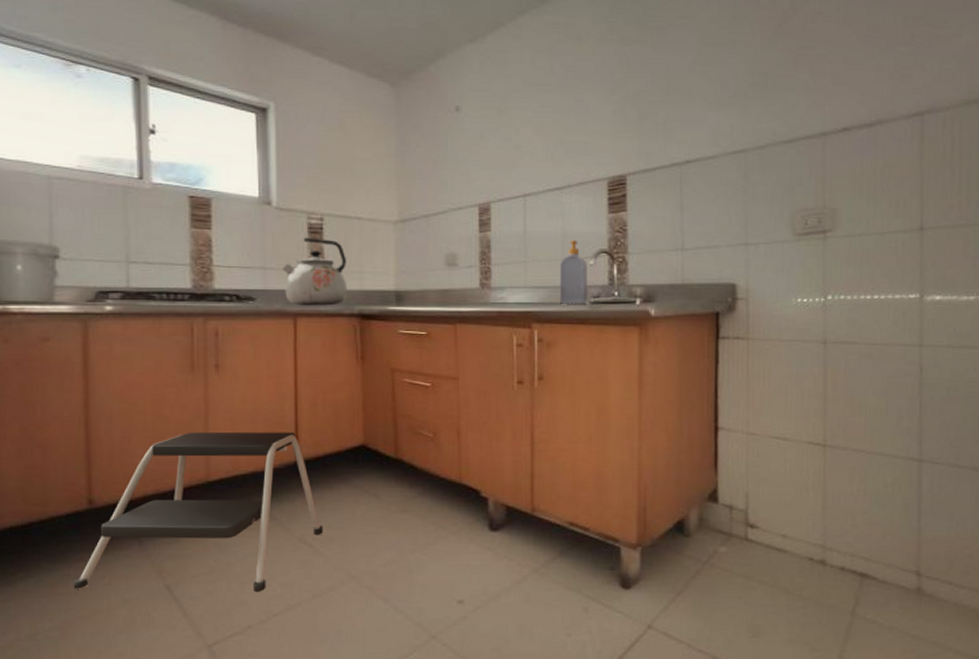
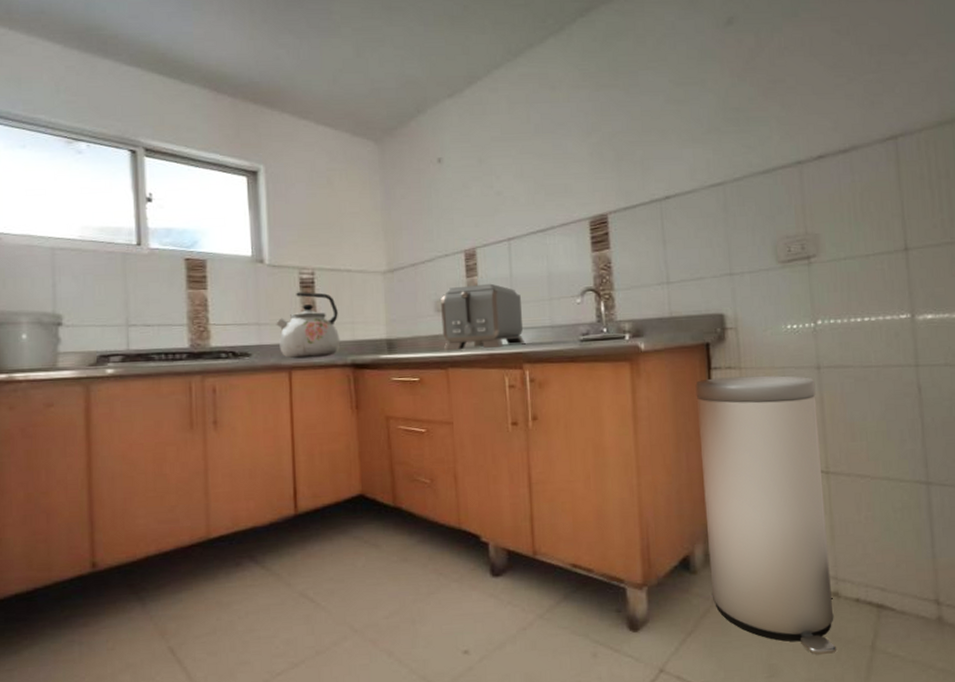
step stool: present [73,431,323,592] -> none [77,484,325,656]
toaster: none [452,239,536,306] -> present [441,283,526,351]
soap bottle: present [559,240,587,304] -> none [547,280,577,343]
pedal bin: none [702,347,820,618] -> present [695,375,836,655]

